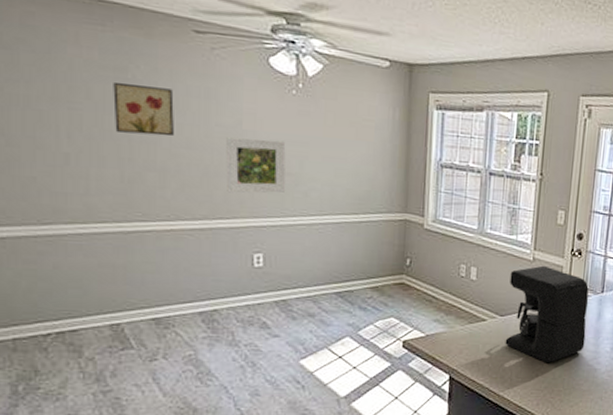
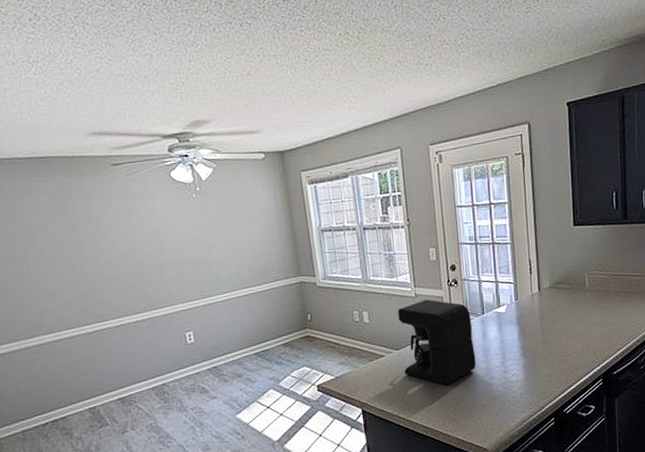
wall art: present [113,83,174,137] -> none [61,214,110,256]
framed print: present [226,137,286,194] -> none [149,237,202,287]

